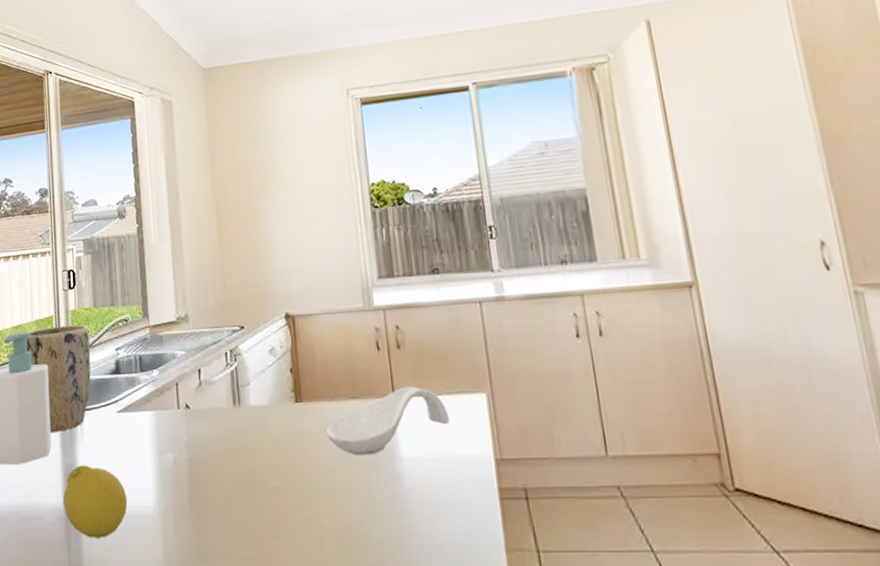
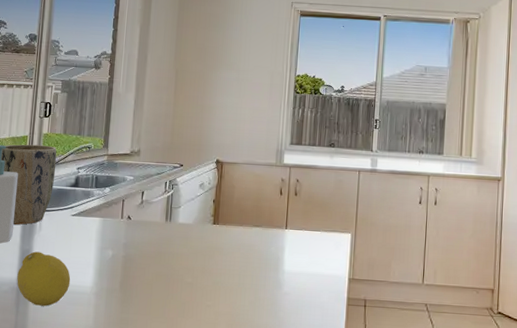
spoon rest: present [325,386,450,456] -> none [232,222,323,267]

